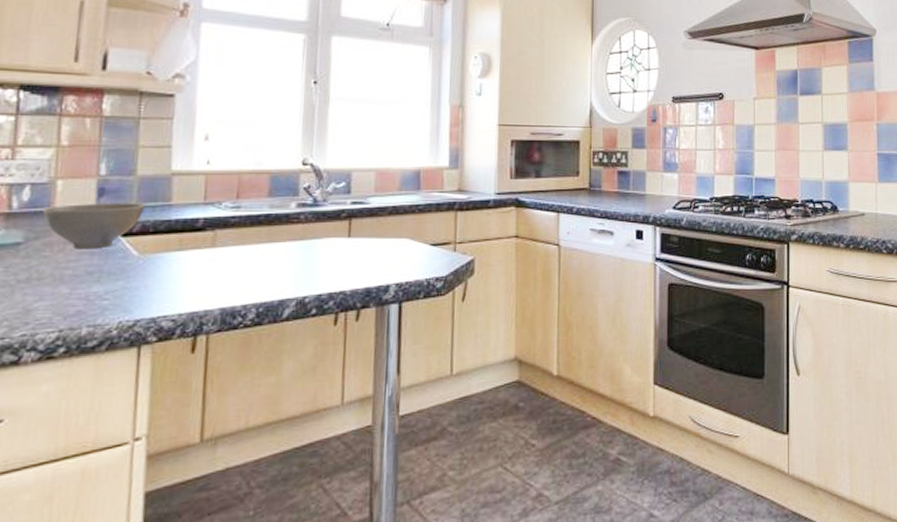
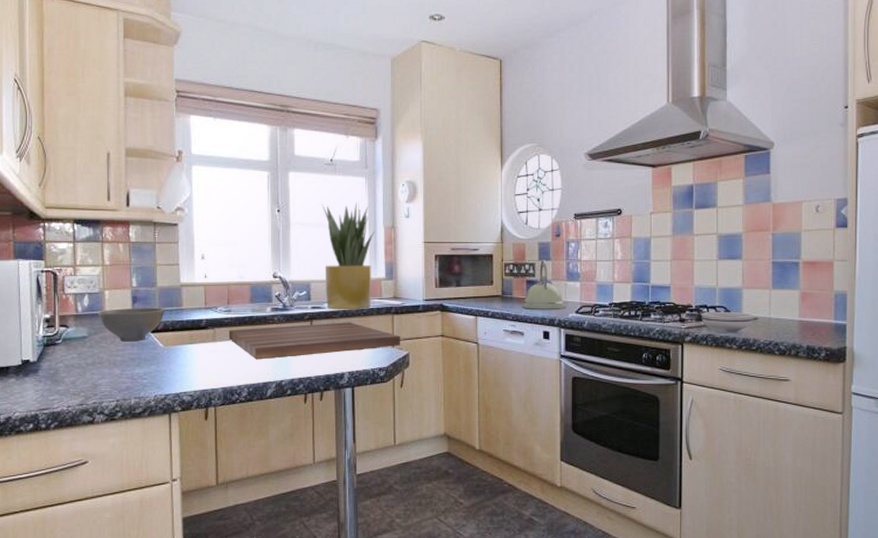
cutting board: none [234,221,465,269] -> present [228,322,401,359]
planter: none [371,76,438,206] -> present [321,203,375,310]
kettle: none [612,147,661,205] -> present [522,259,565,309]
bowl: none [807,206,860,231] -> present [701,311,753,333]

